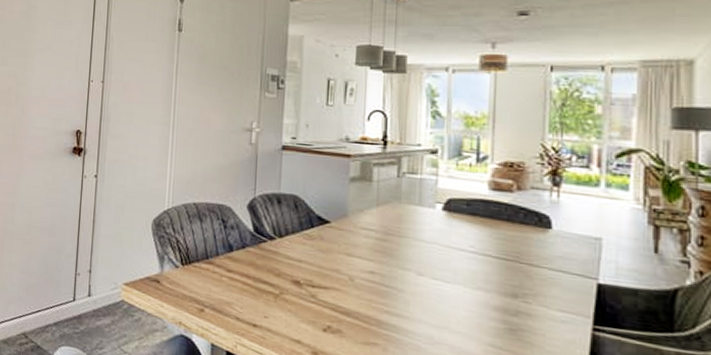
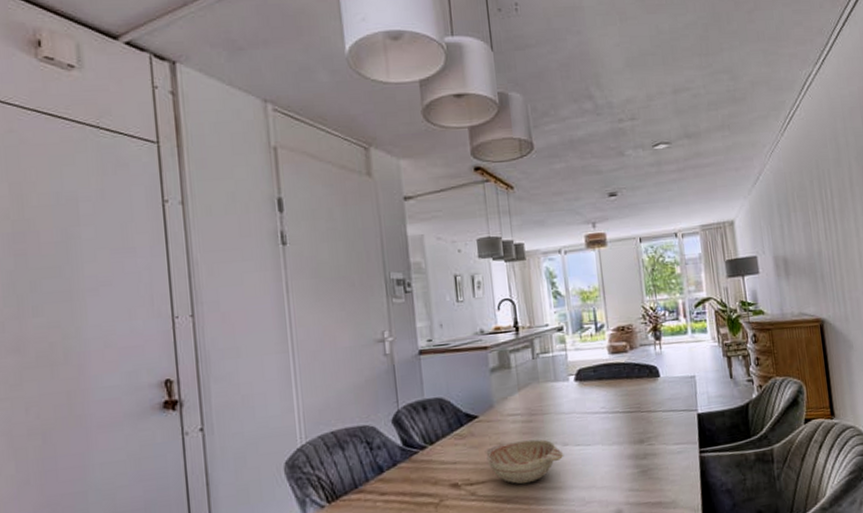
decorative bowl: none [331,255,417,303] -> present [484,439,564,485]

